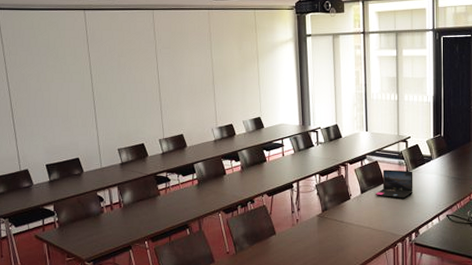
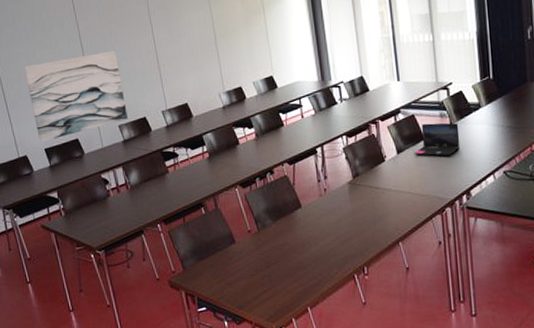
wall art: none [34,81,128,158] -> present [24,50,129,142]

